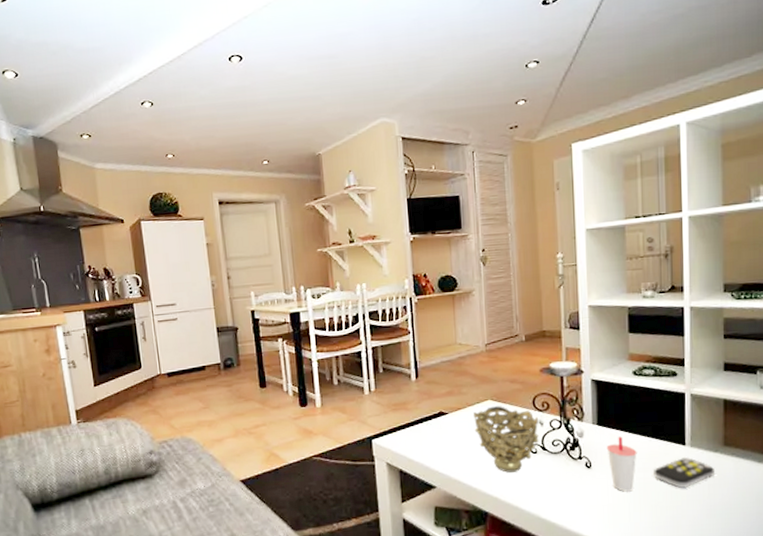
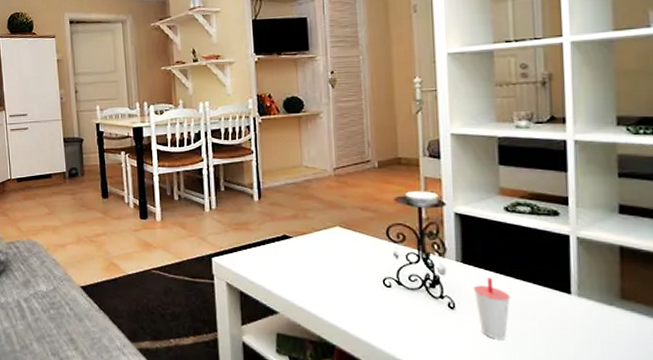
decorative bowl: present [473,406,539,473] -> none [320,233,394,305]
remote control: present [654,456,716,489] -> none [531,307,611,344]

